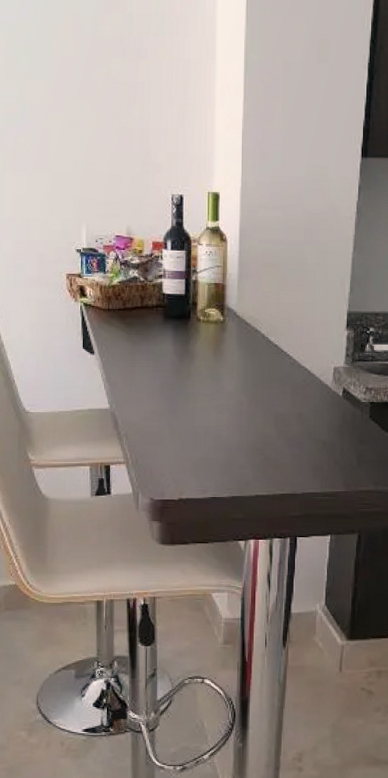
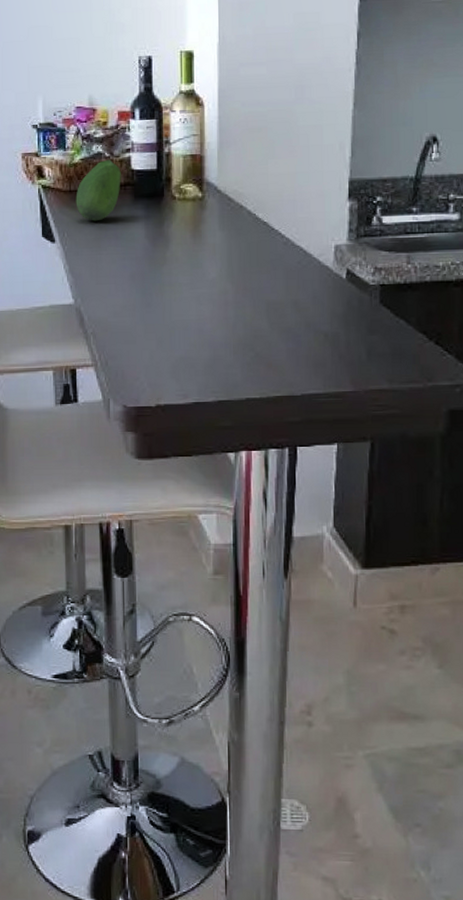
fruit: none [113,283,154,337] -> present [75,159,121,221]

